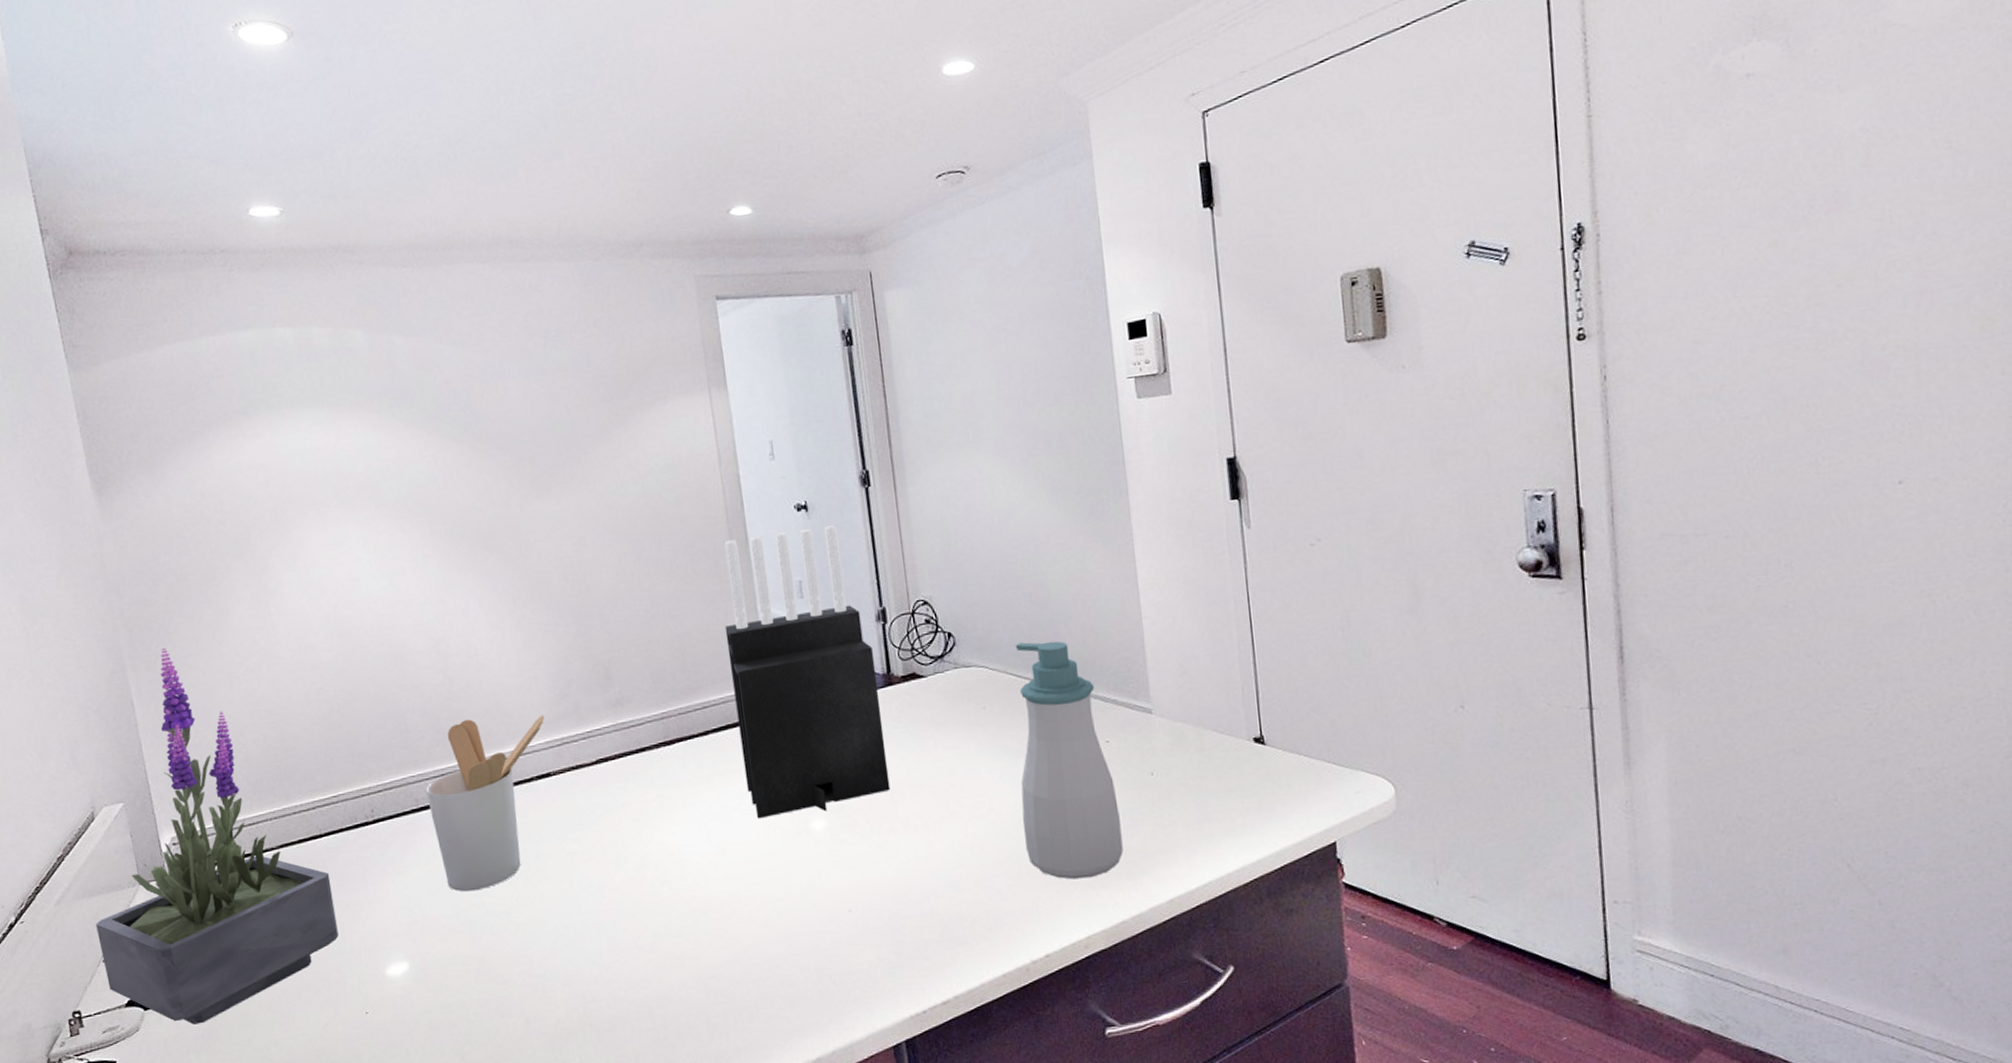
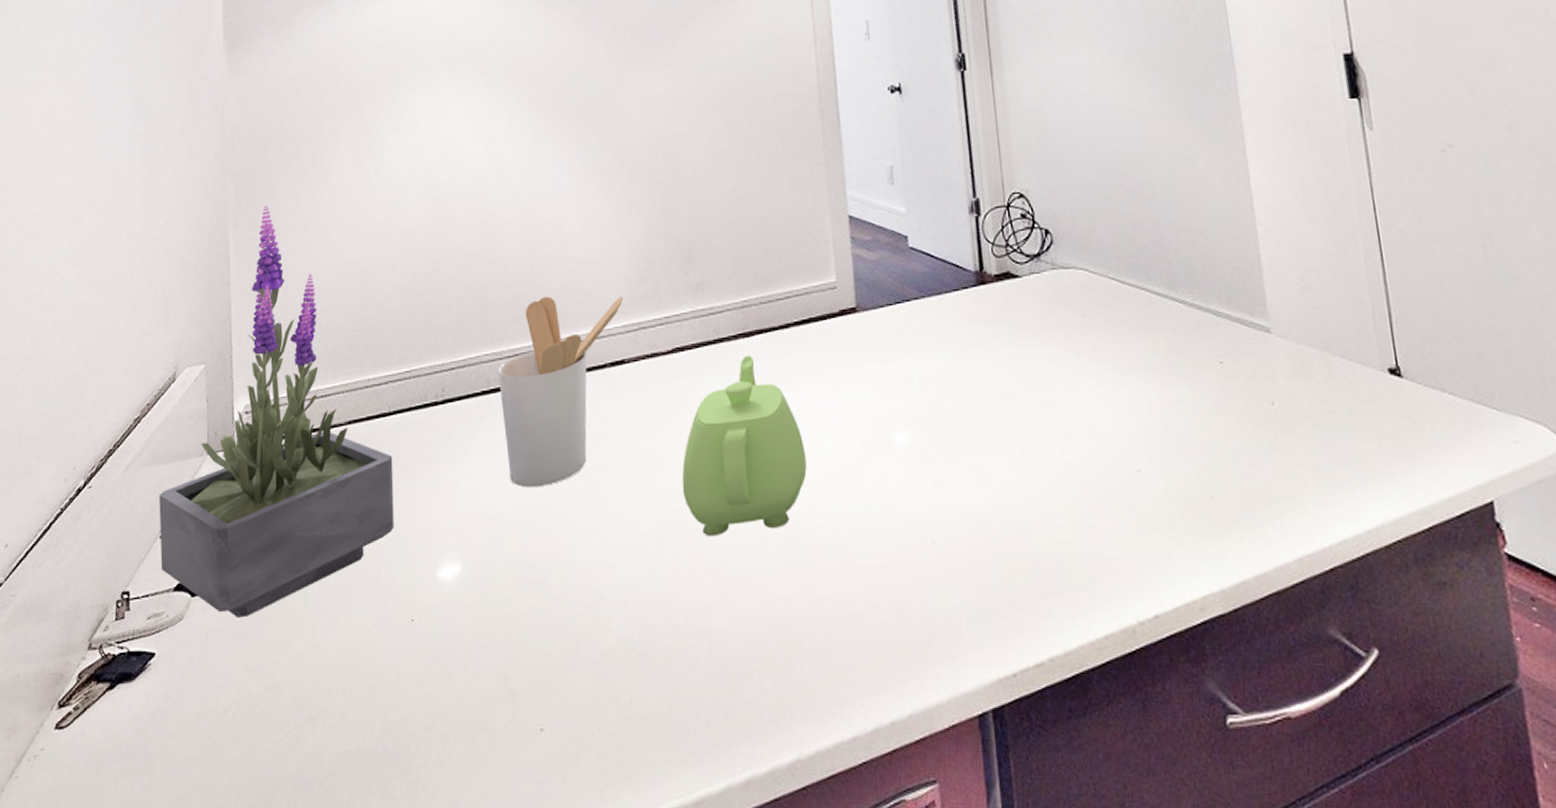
teapot: none [613,761,732,921] -> present [682,355,807,537]
knife block: present [724,525,891,819] -> none [812,109,981,427]
soap bottle: present [1015,641,1124,880] -> none [1117,244,1243,524]

